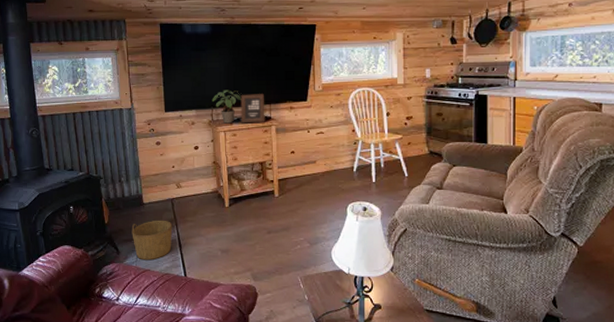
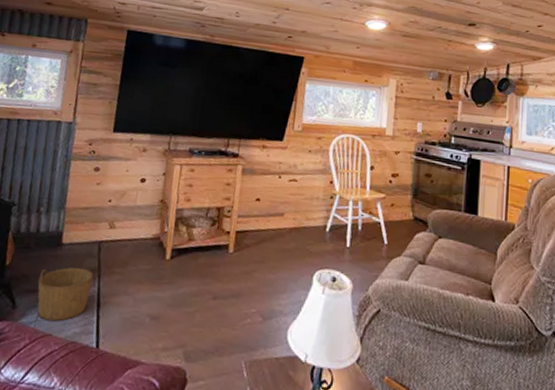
potted plant: present [211,89,242,124] -> none [172,115,209,156]
picture frame: present [240,94,265,124] -> none [202,123,236,160]

